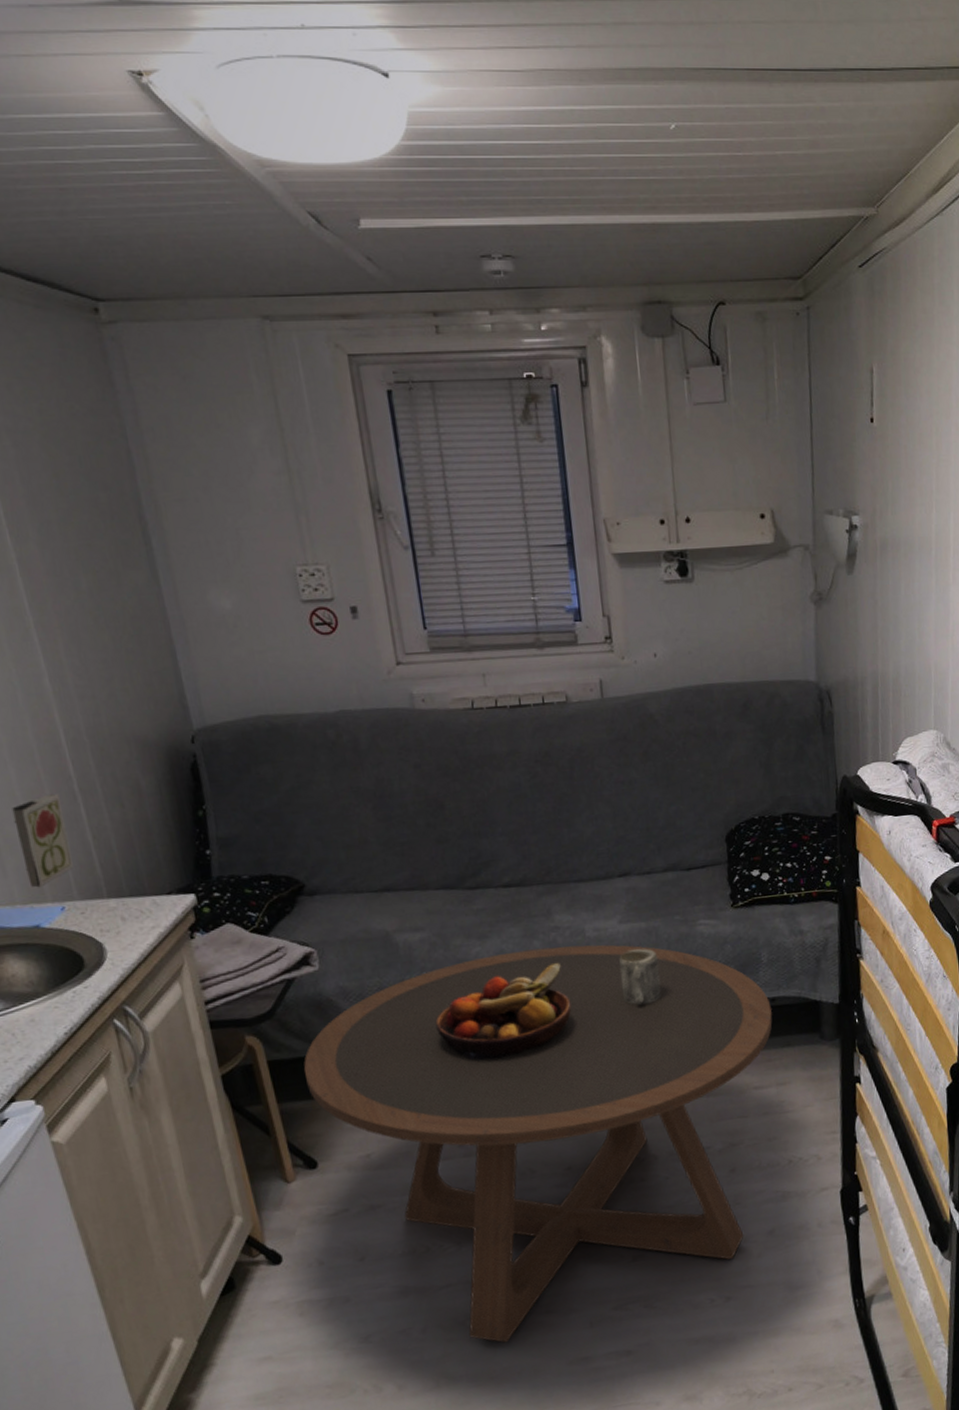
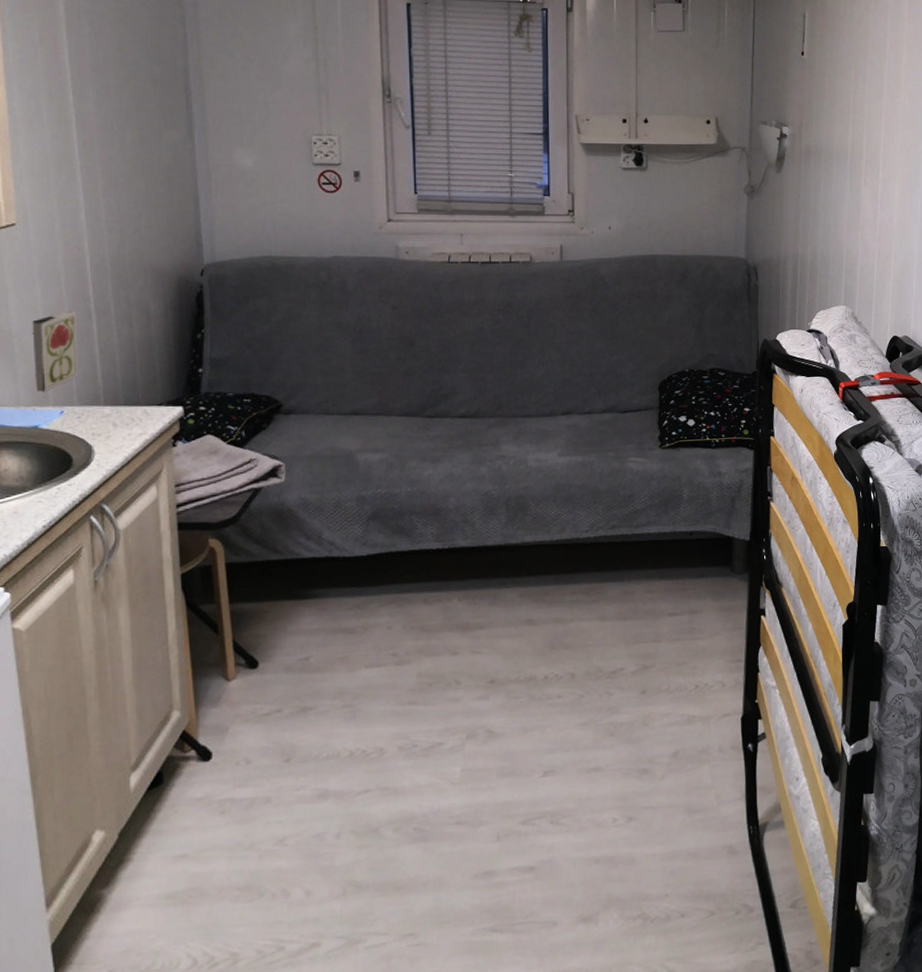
coffee table: present [304,944,773,1343] -> none [259,473,689,853]
fruit bowl: present [435,963,572,1061] -> none [384,489,509,574]
mug: present [619,948,661,1005] -> none [555,480,591,532]

